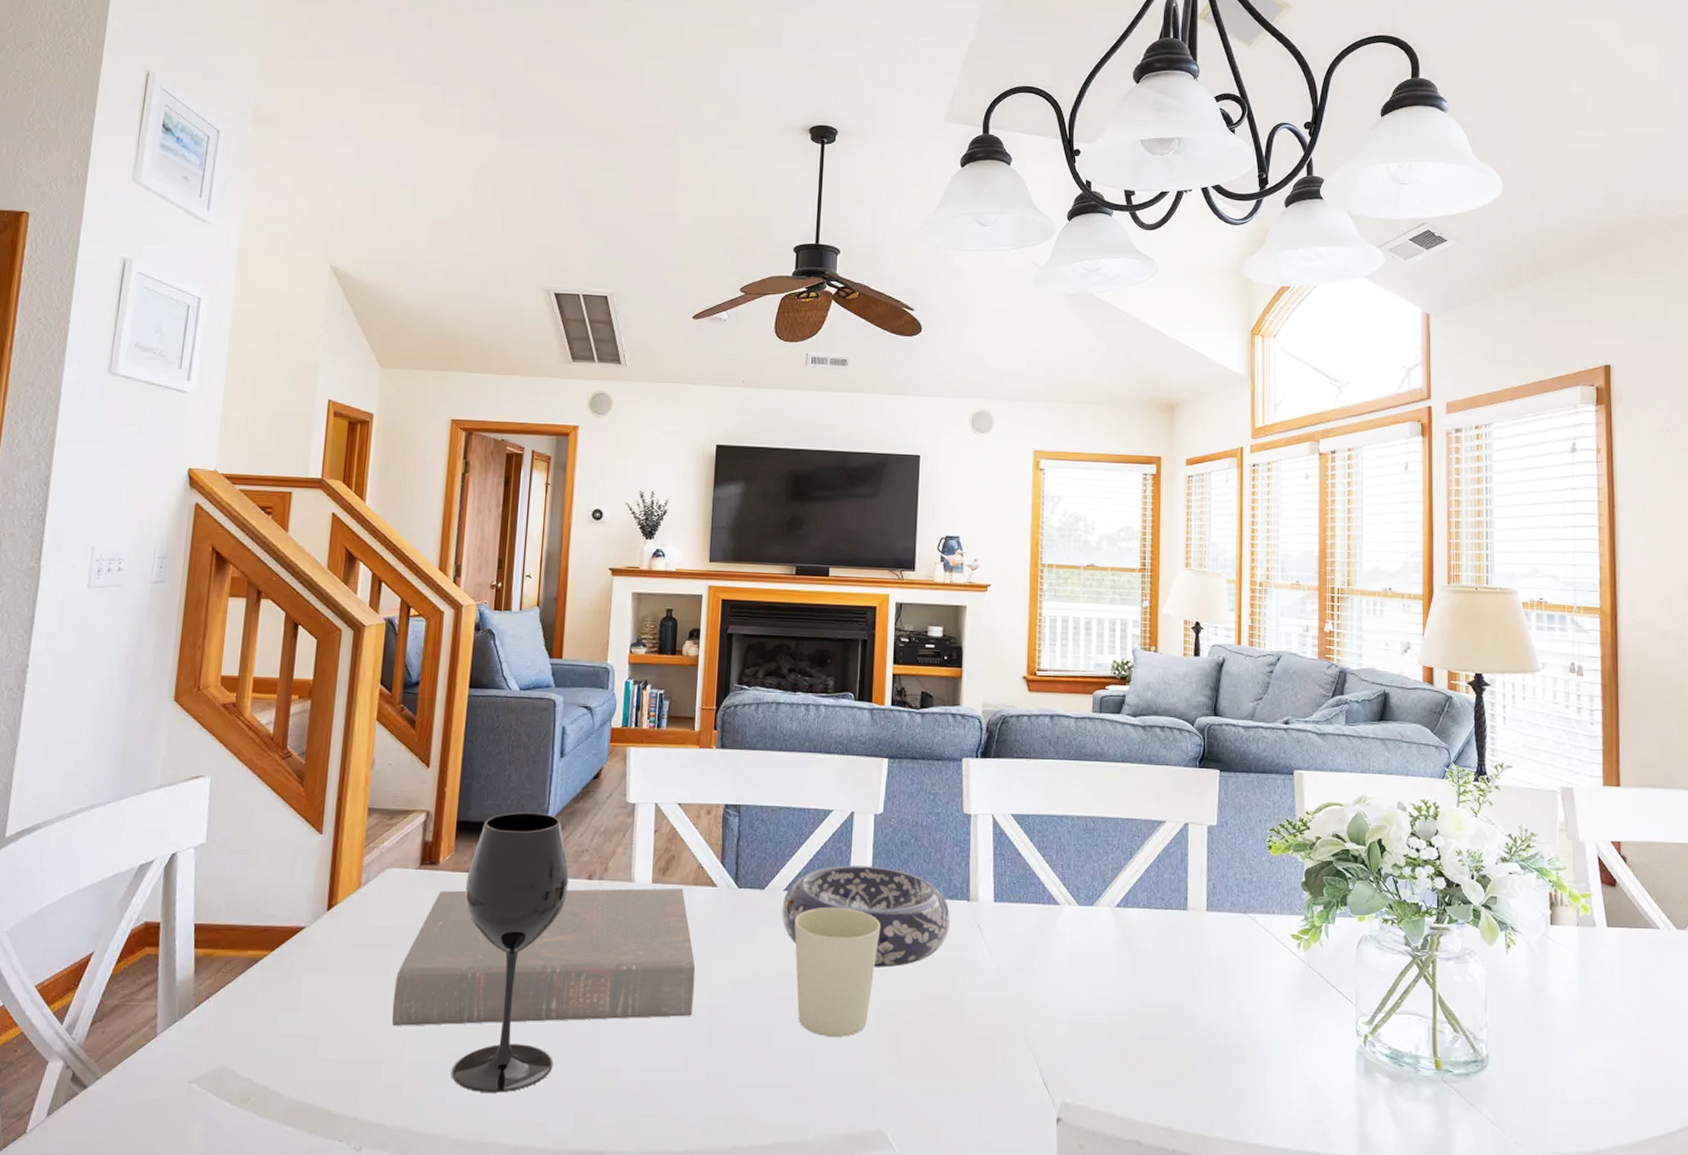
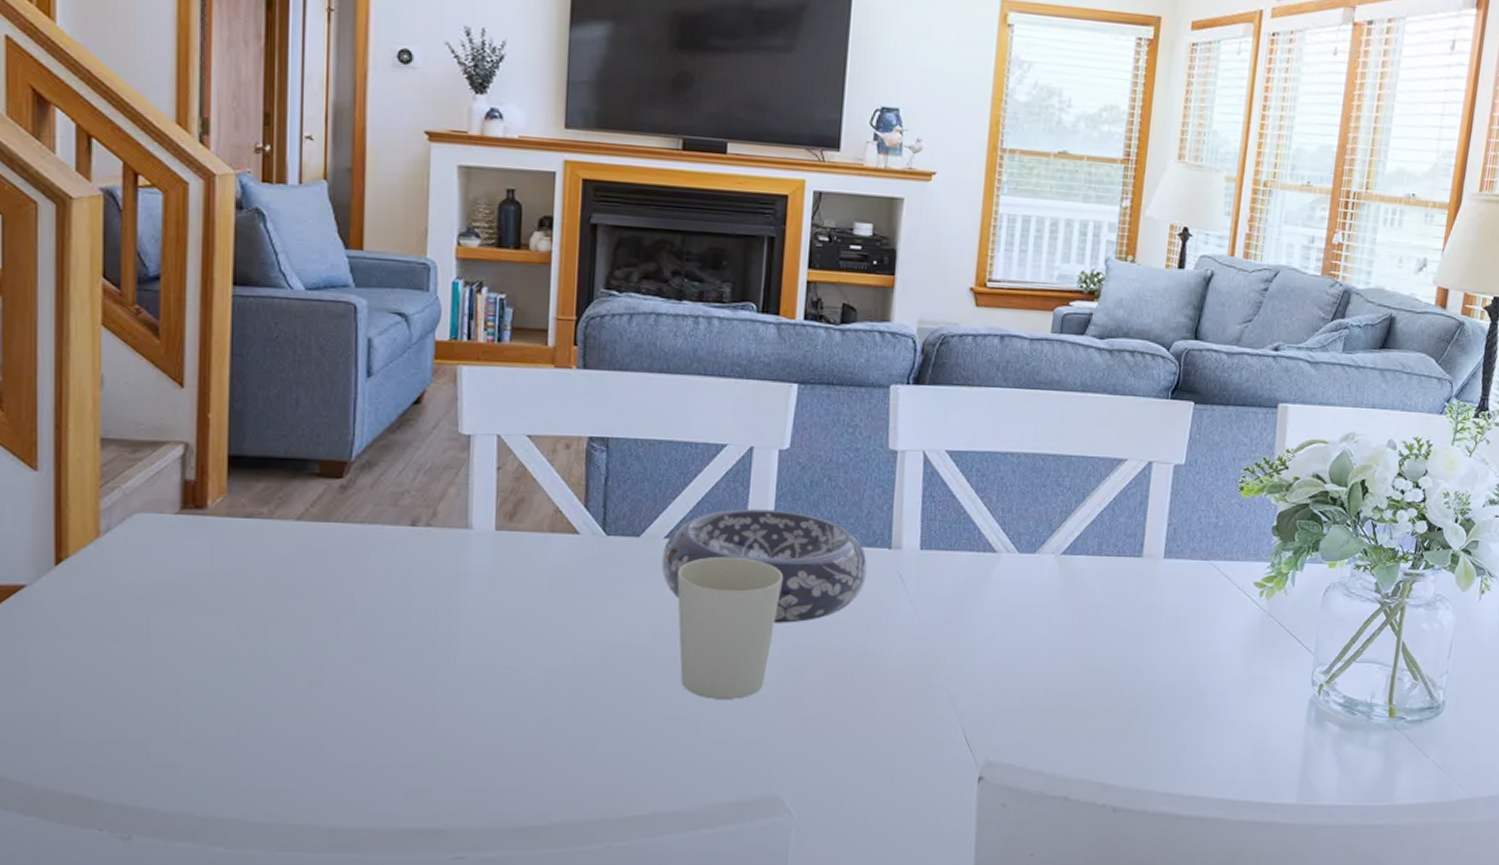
book: present [392,888,696,1026] -> none [157,536,554,699]
wineglass: present [451,812,569,1093] -> none [242,444,385,771]

